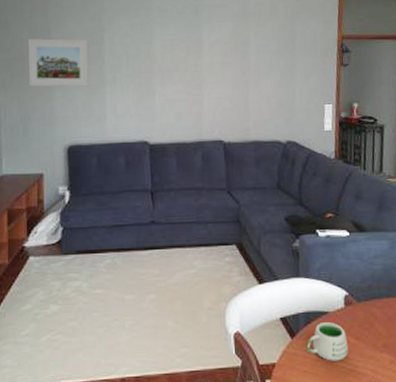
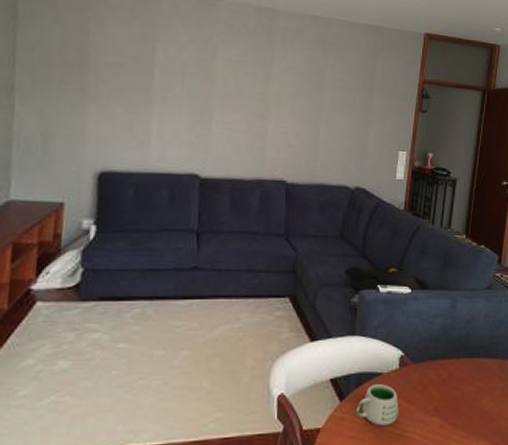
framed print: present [27,38,89,87] -> none [55,38,136,103]

